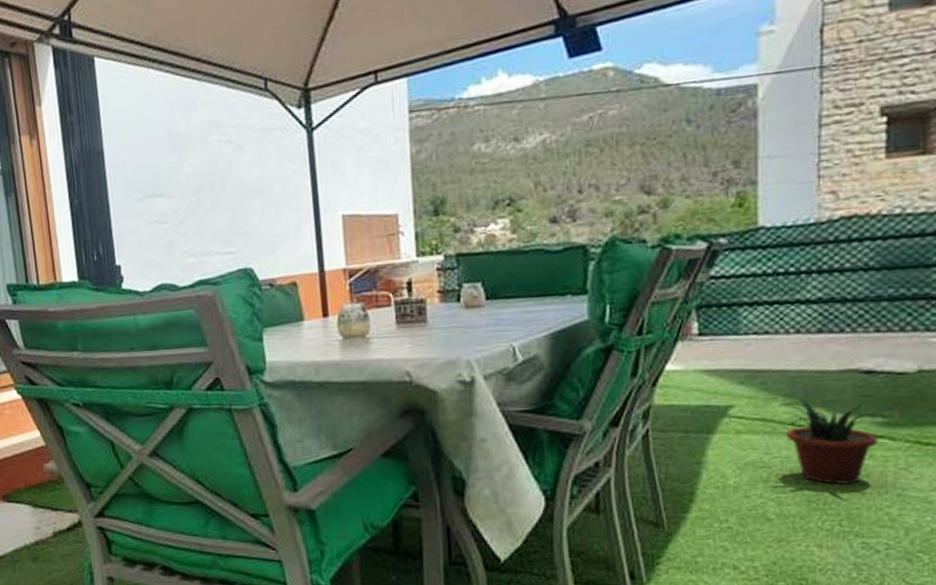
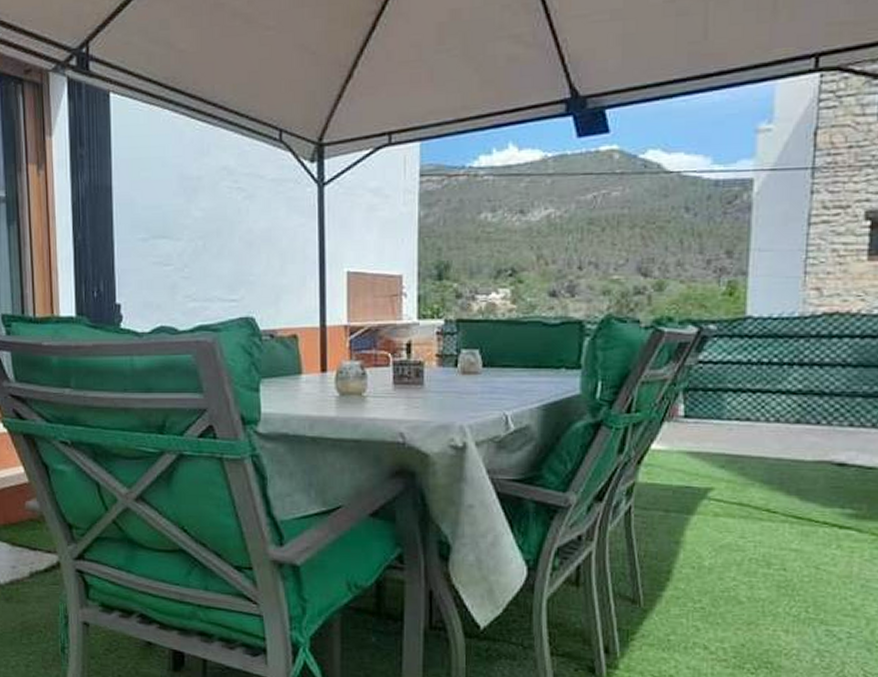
potted plant: present [778,396,887,486] -> none [755,483,856,573]

